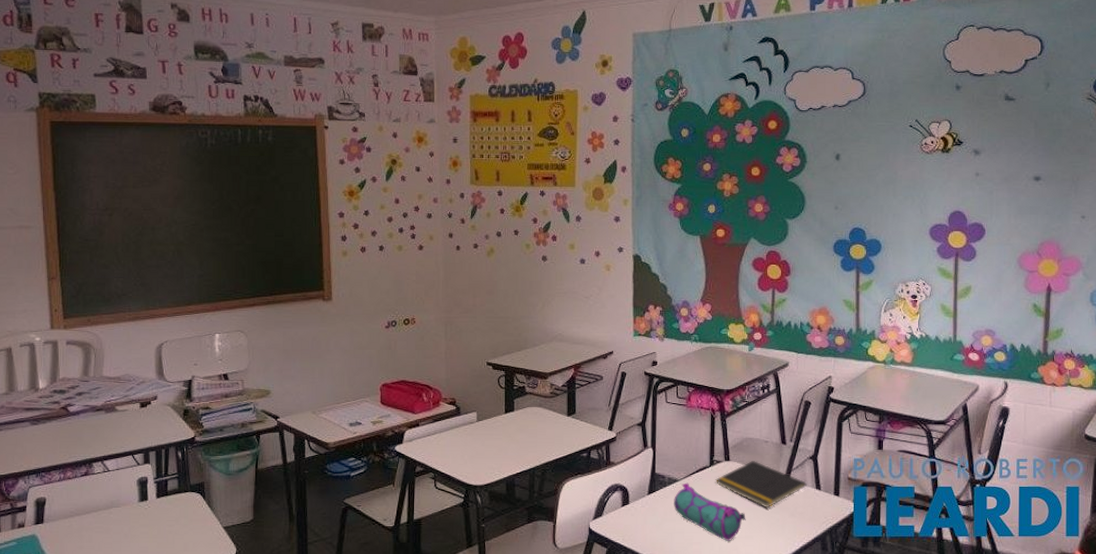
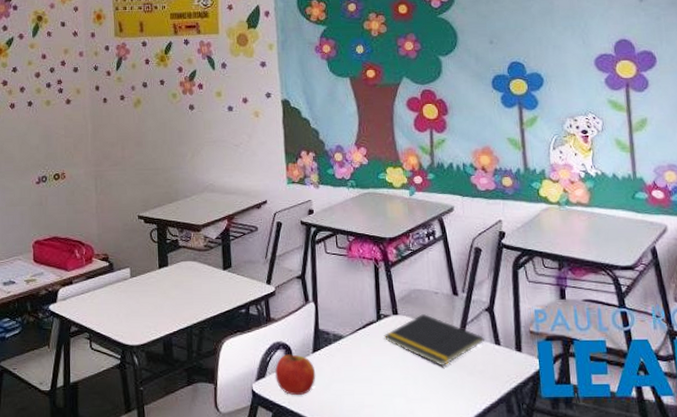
apple: none [611,495,650,534] -> present [274,354,316,396]
pencil case: present [674,482,746,541] -> none [341,339,421,403]

